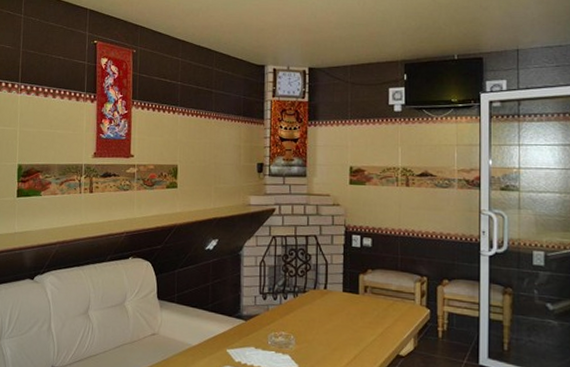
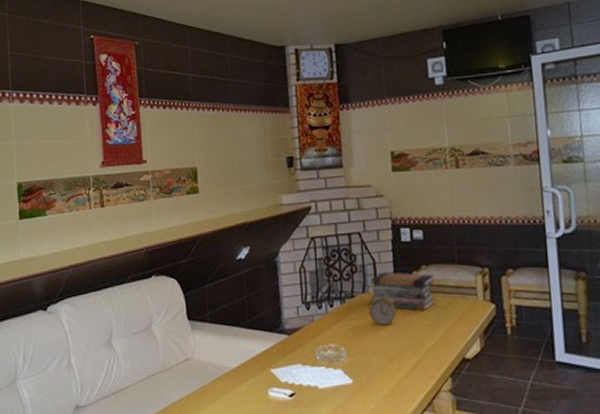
alarm clock: none [318,289,342,320] -> present [368,291,396,326]
book stack: none [322,272,378,310] -> present [371,272,436,312]

